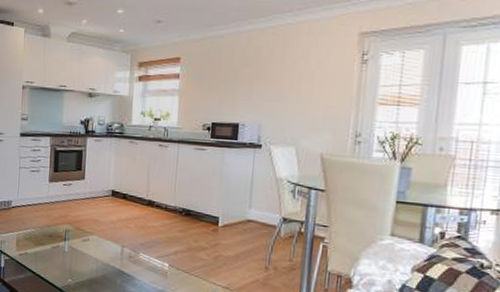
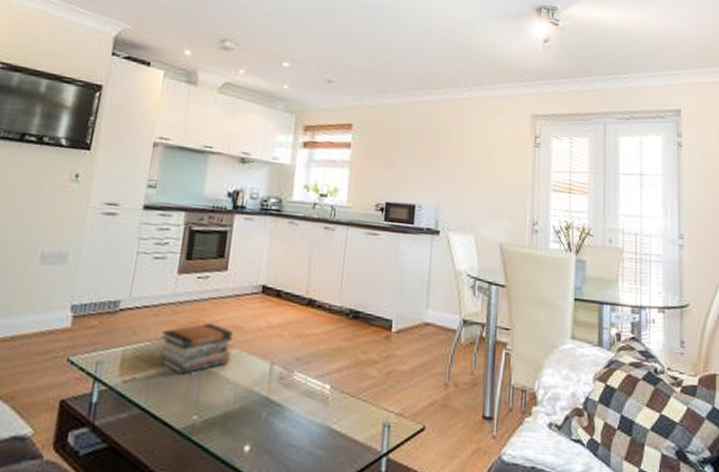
book stack: none [42,216,92,252] -> present [161,322,233,375]

